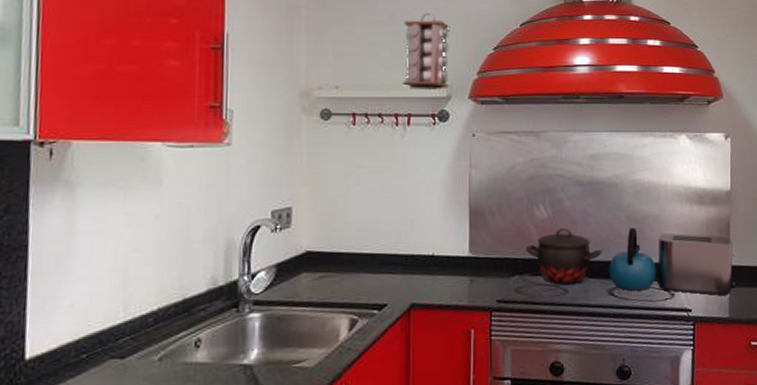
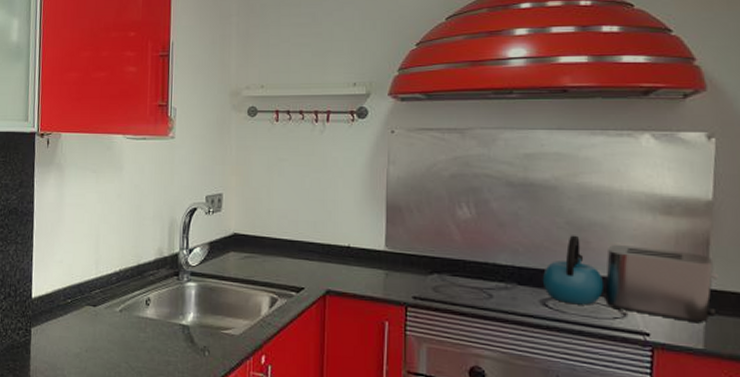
spice rack: present [403,12,450,89] -> none [323,12,371,87]
cooking pot: present [525,227,602,284] -> none [445,229,535,289]

